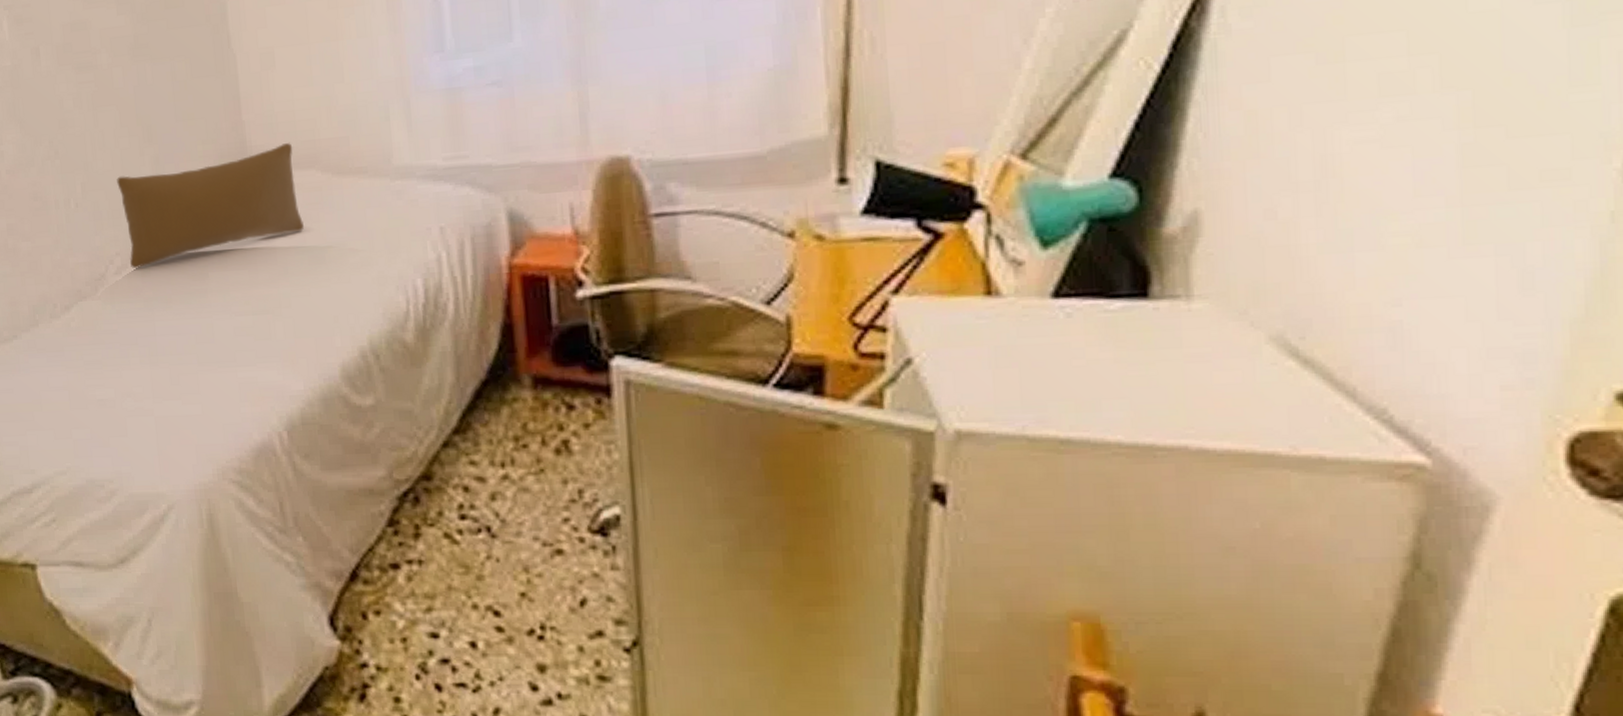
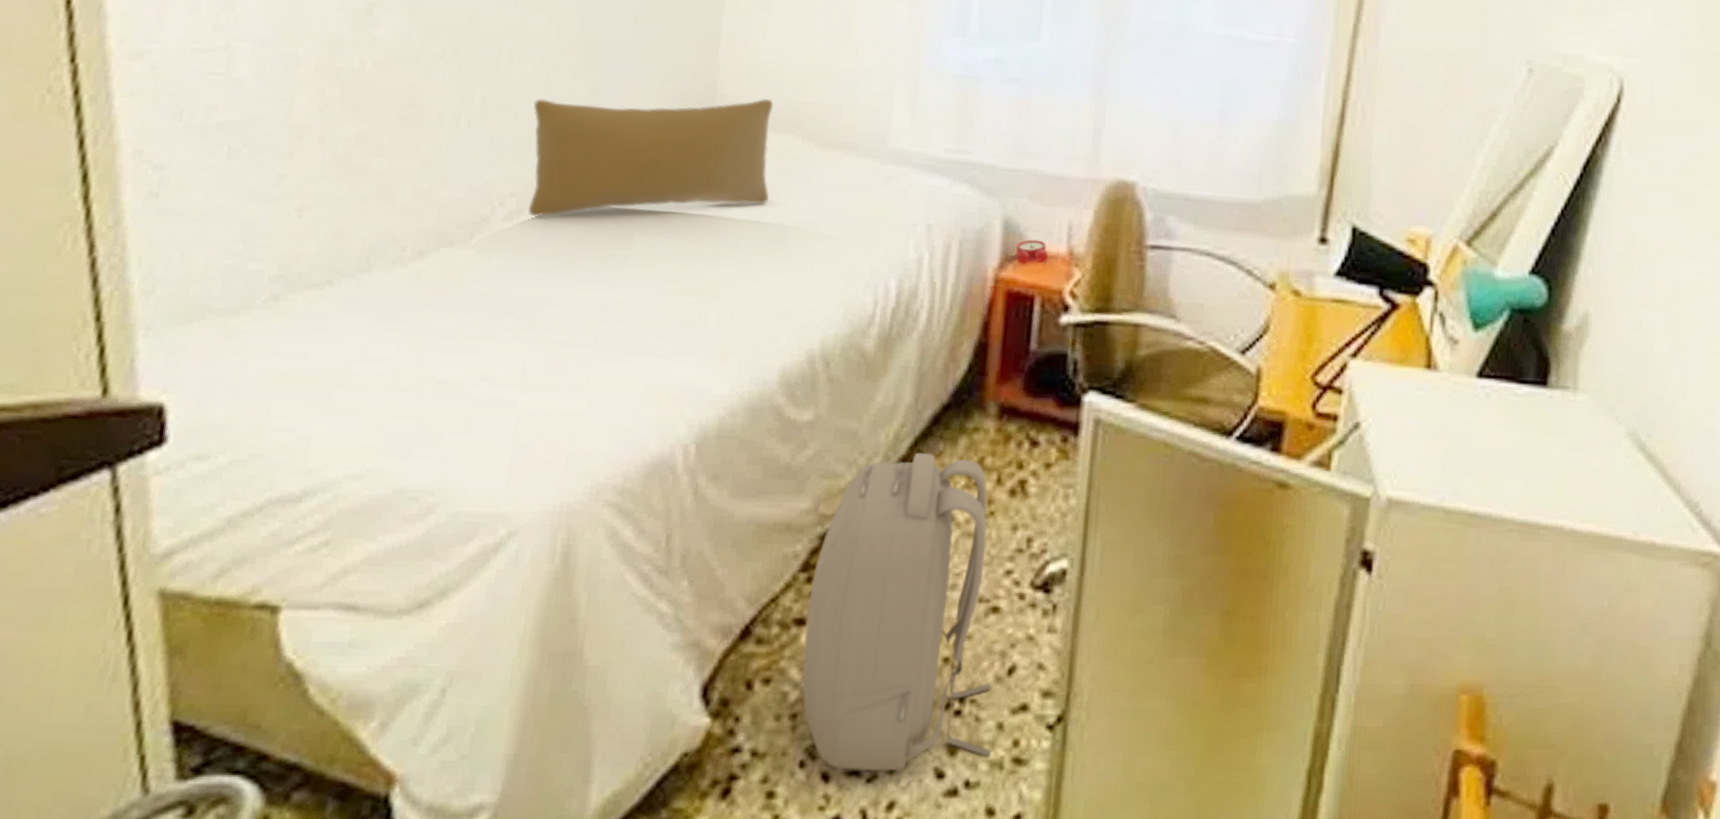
backpack: none [398,423,576,684] -> present [801,452,992,772]
alarm clock: none [523,225,555,249] -> present [1014,239,1049,264]

